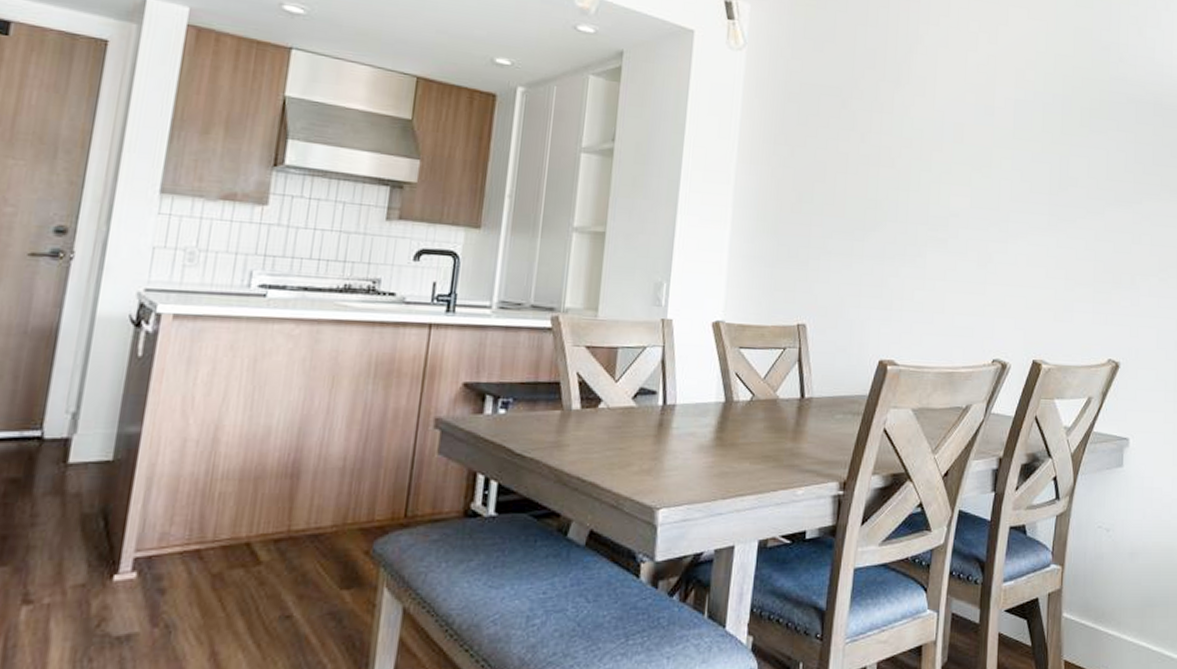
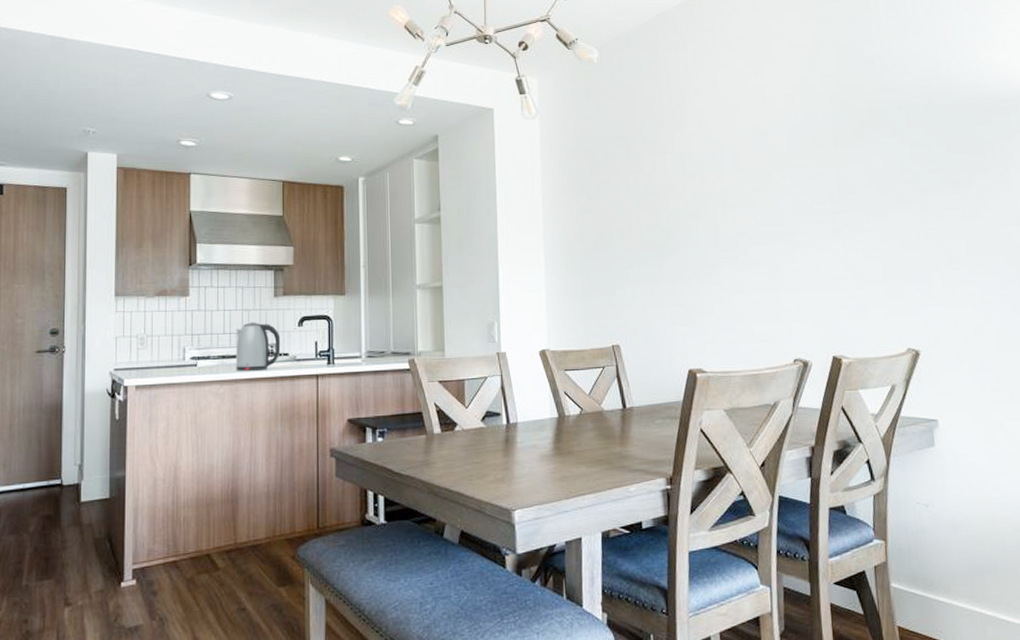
kettle: none [320,248,388,312] -> present [235,322,281,372]

